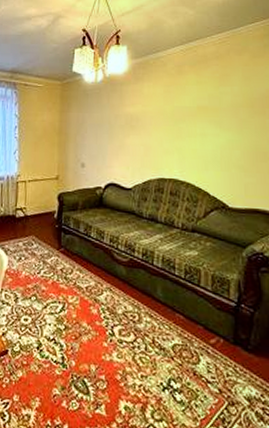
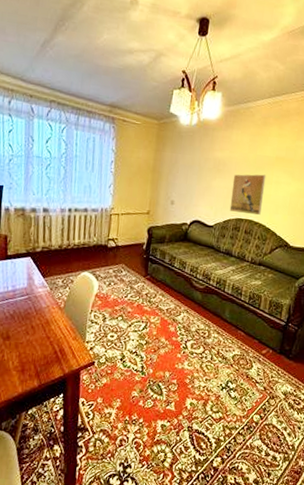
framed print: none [149,127,188,174] -> present [229,174,266,216]

